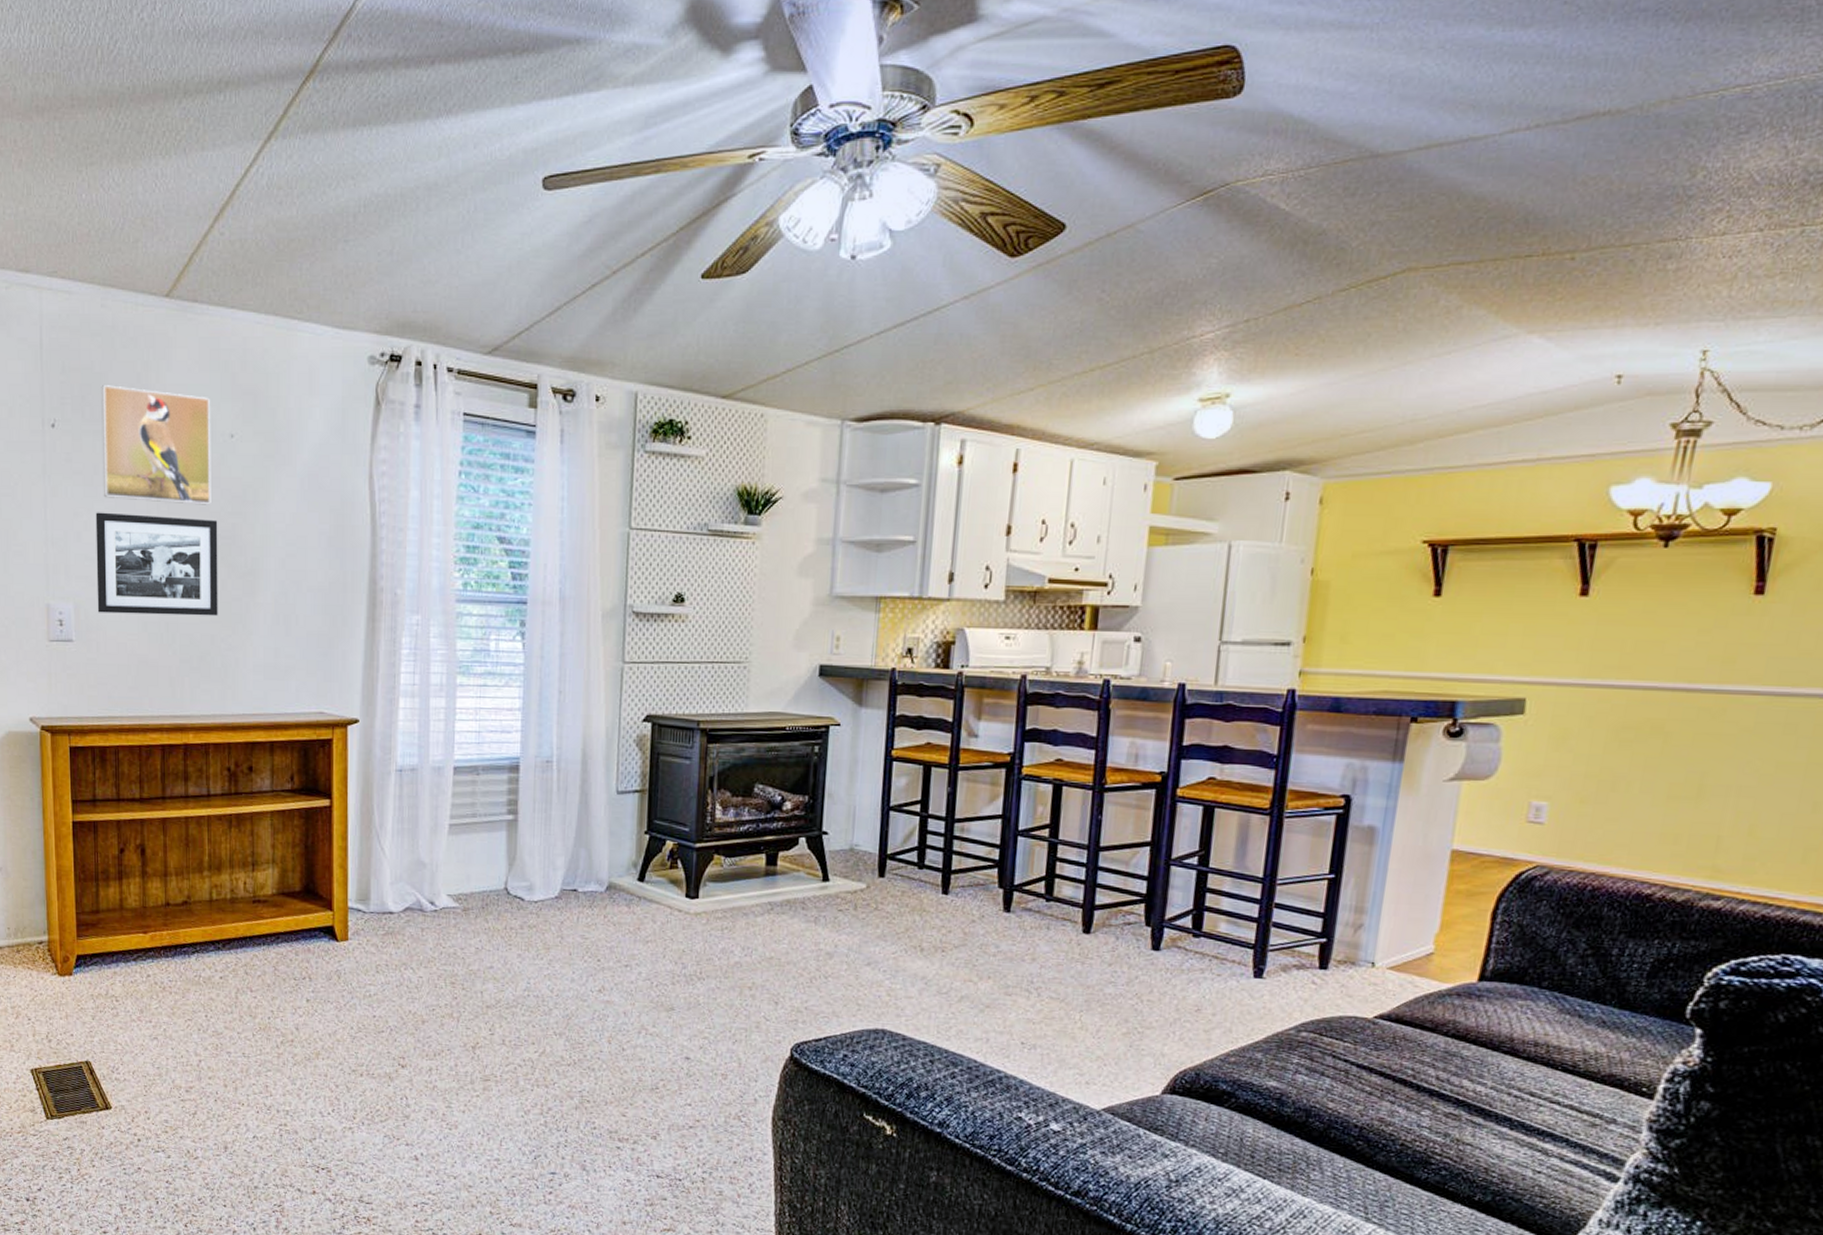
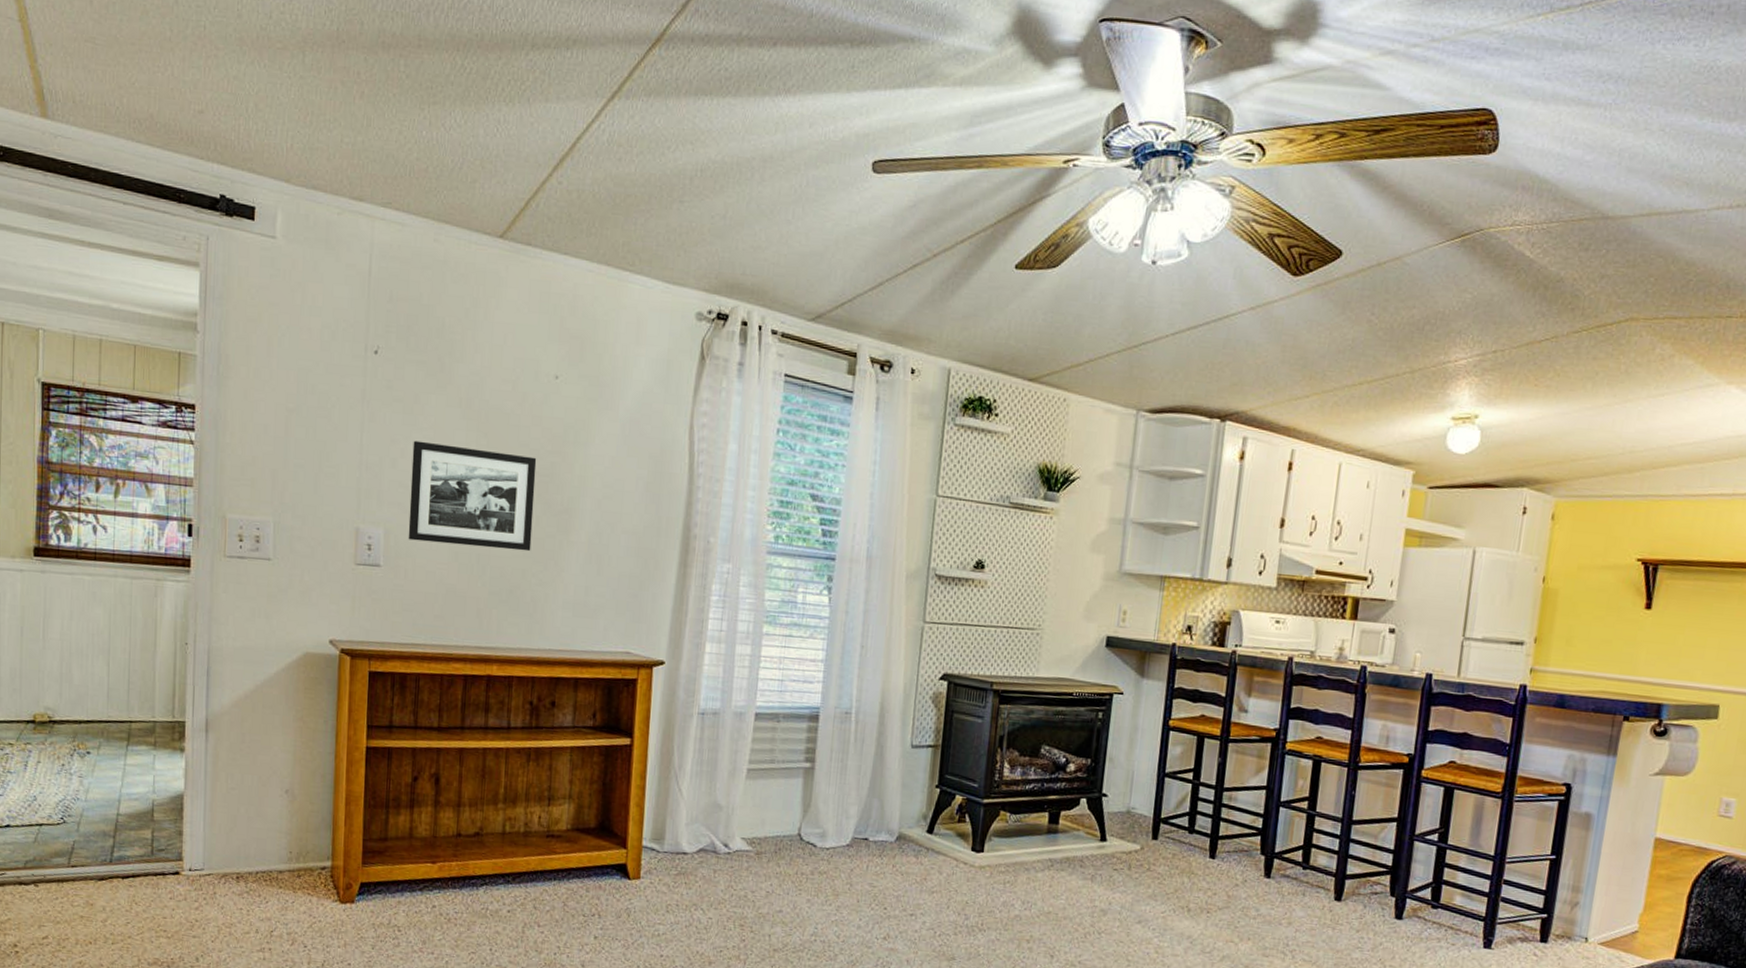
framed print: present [101,385,211,505] -> none [423,317,538,443]

